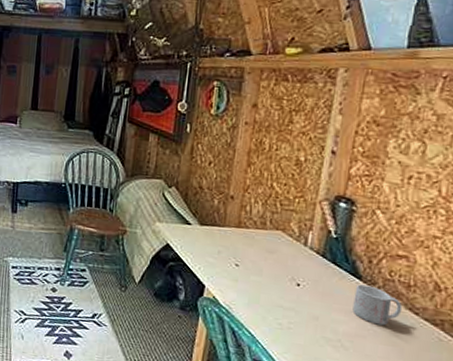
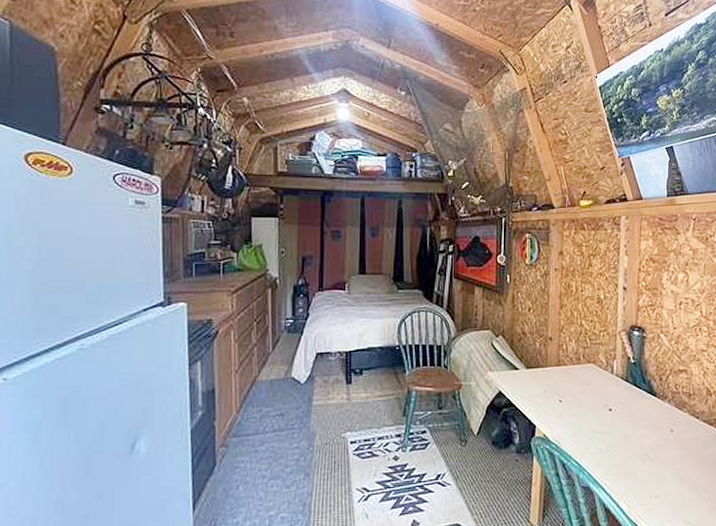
mug: present [352,284,403,326] -> none [653,400,688,433]

